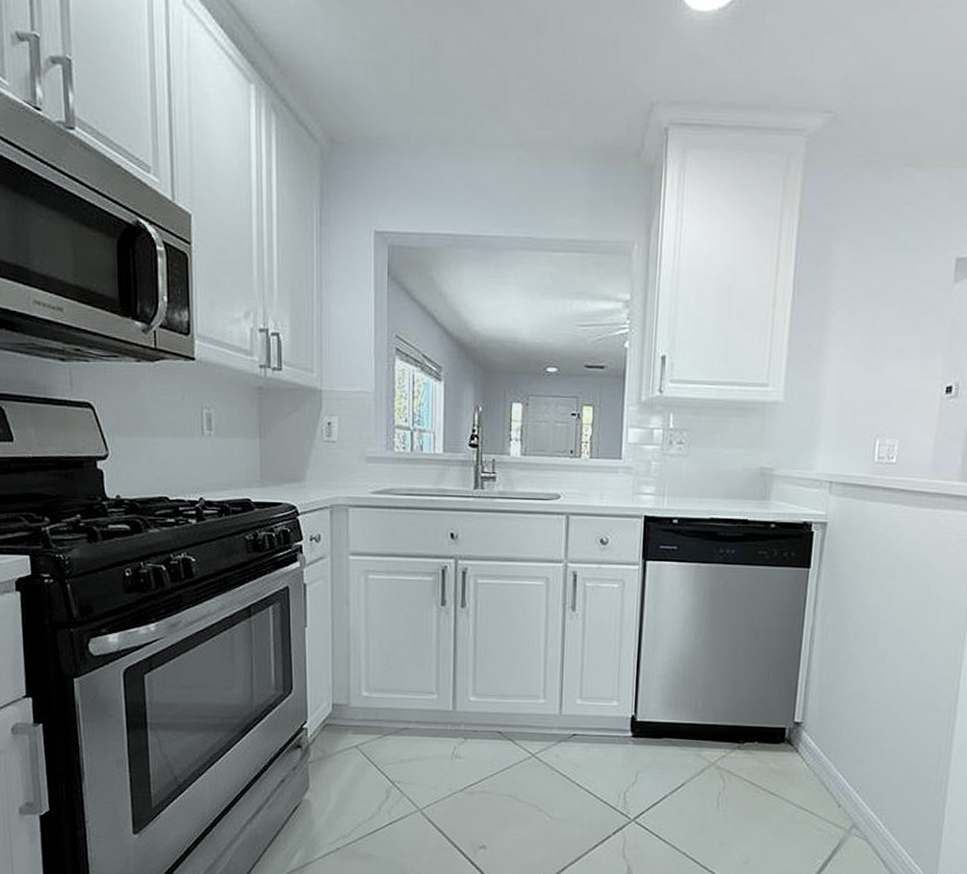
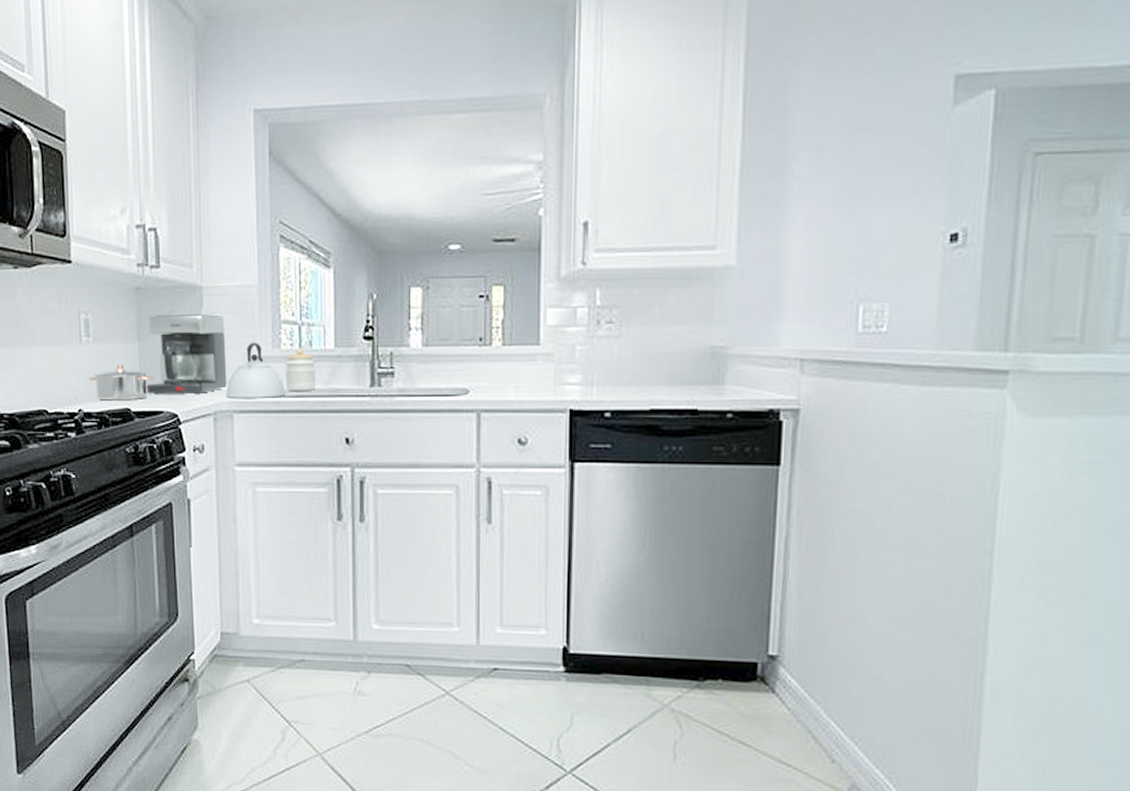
cooking pot: none [210,458,274,492] -> present [88,364,154,401]
coffee maker: none [266,414,343,488] -> present [146,314,227,395]
kettle: none [342,444,398,495] -> present [226,342,286,398]
jar: none [397,451,425,490] -> present [284,348,316,390]

